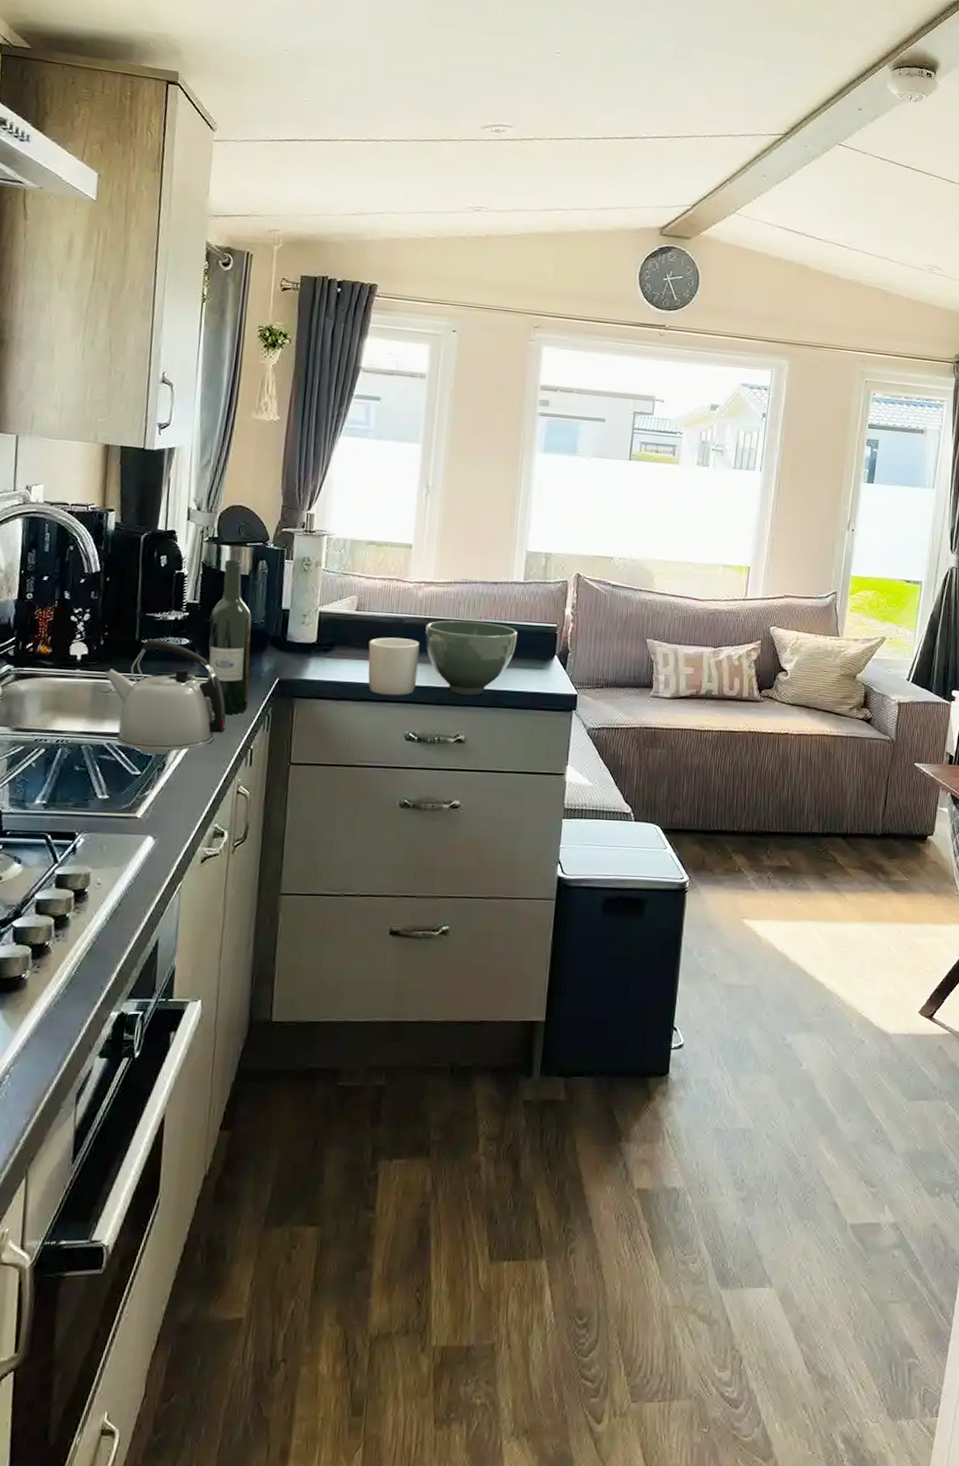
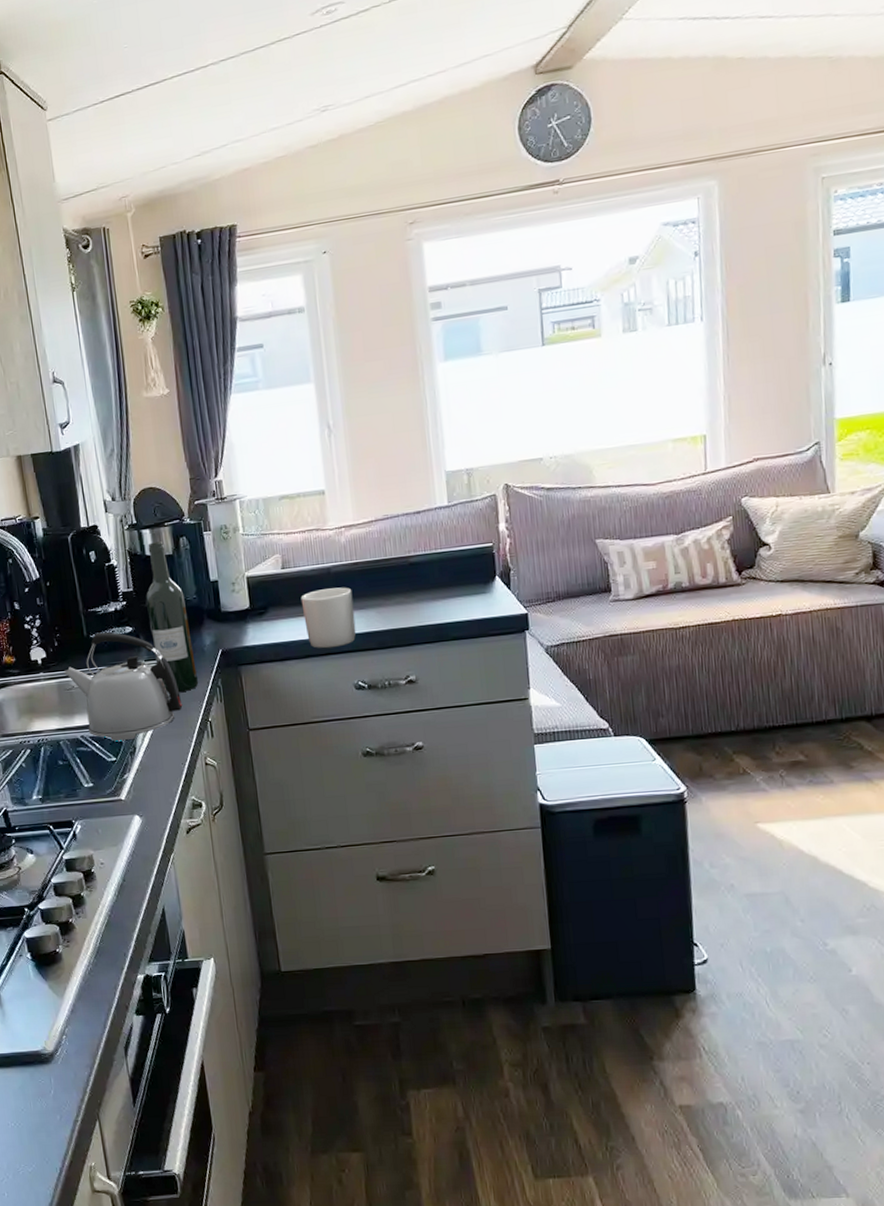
bowl: present [425,620,518,696] -> none [354,555,452,636]

